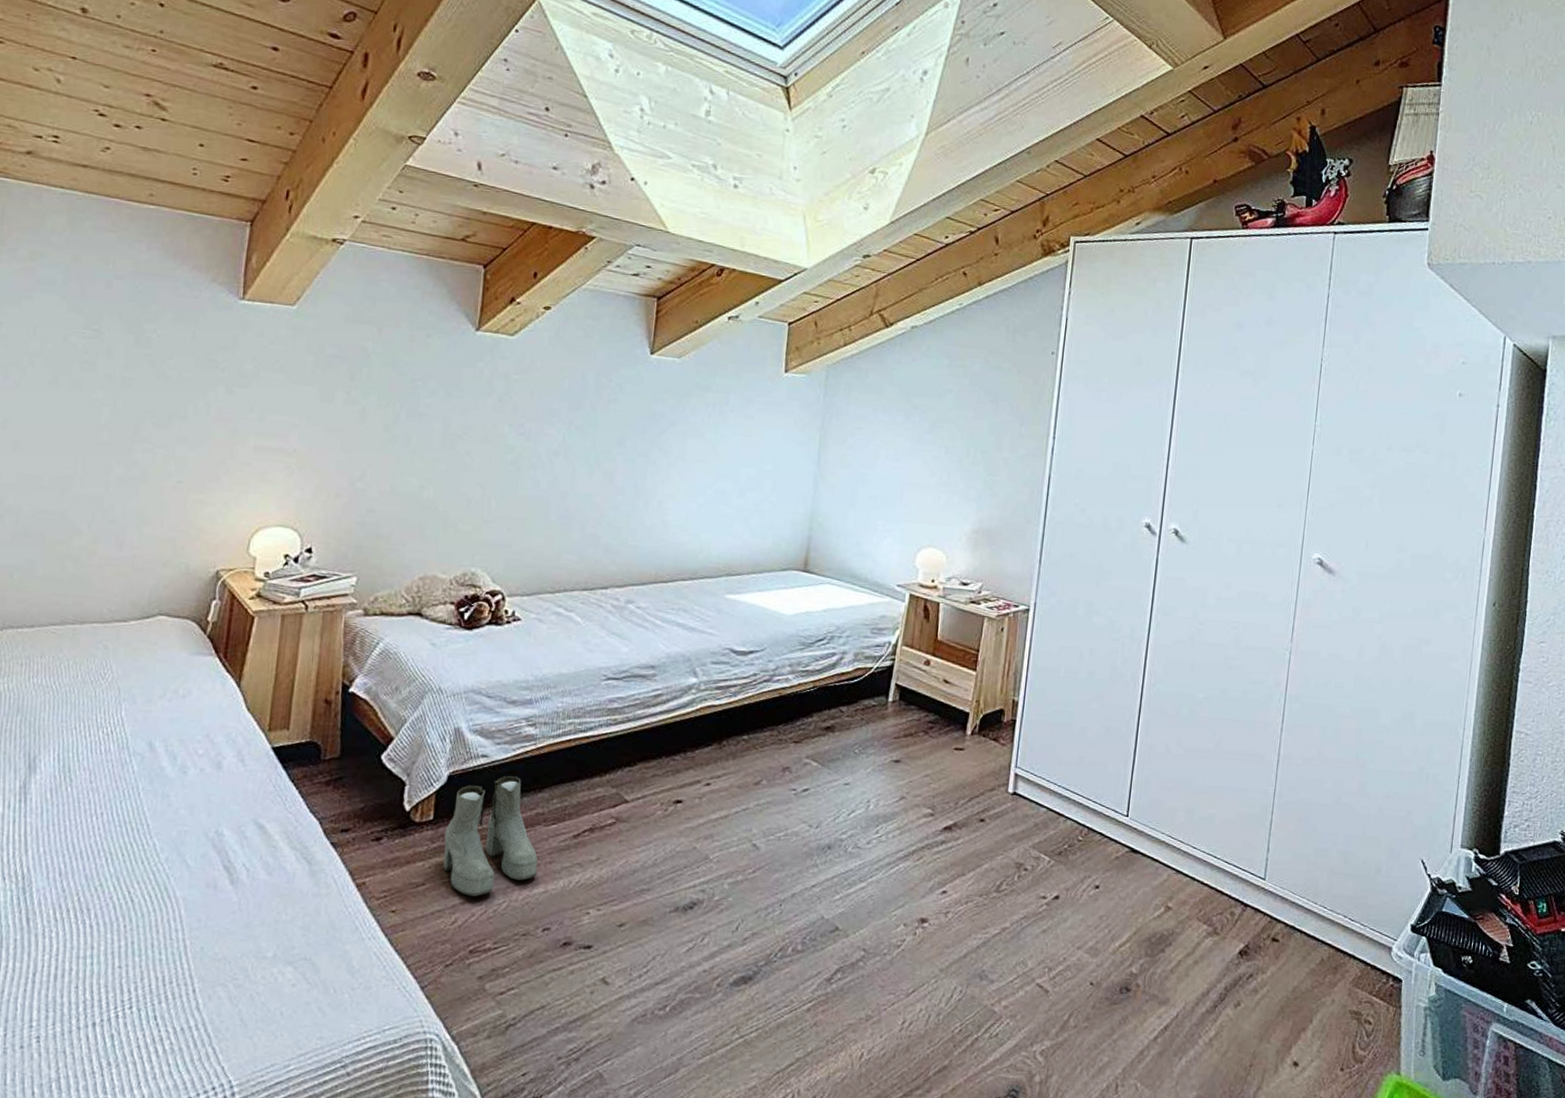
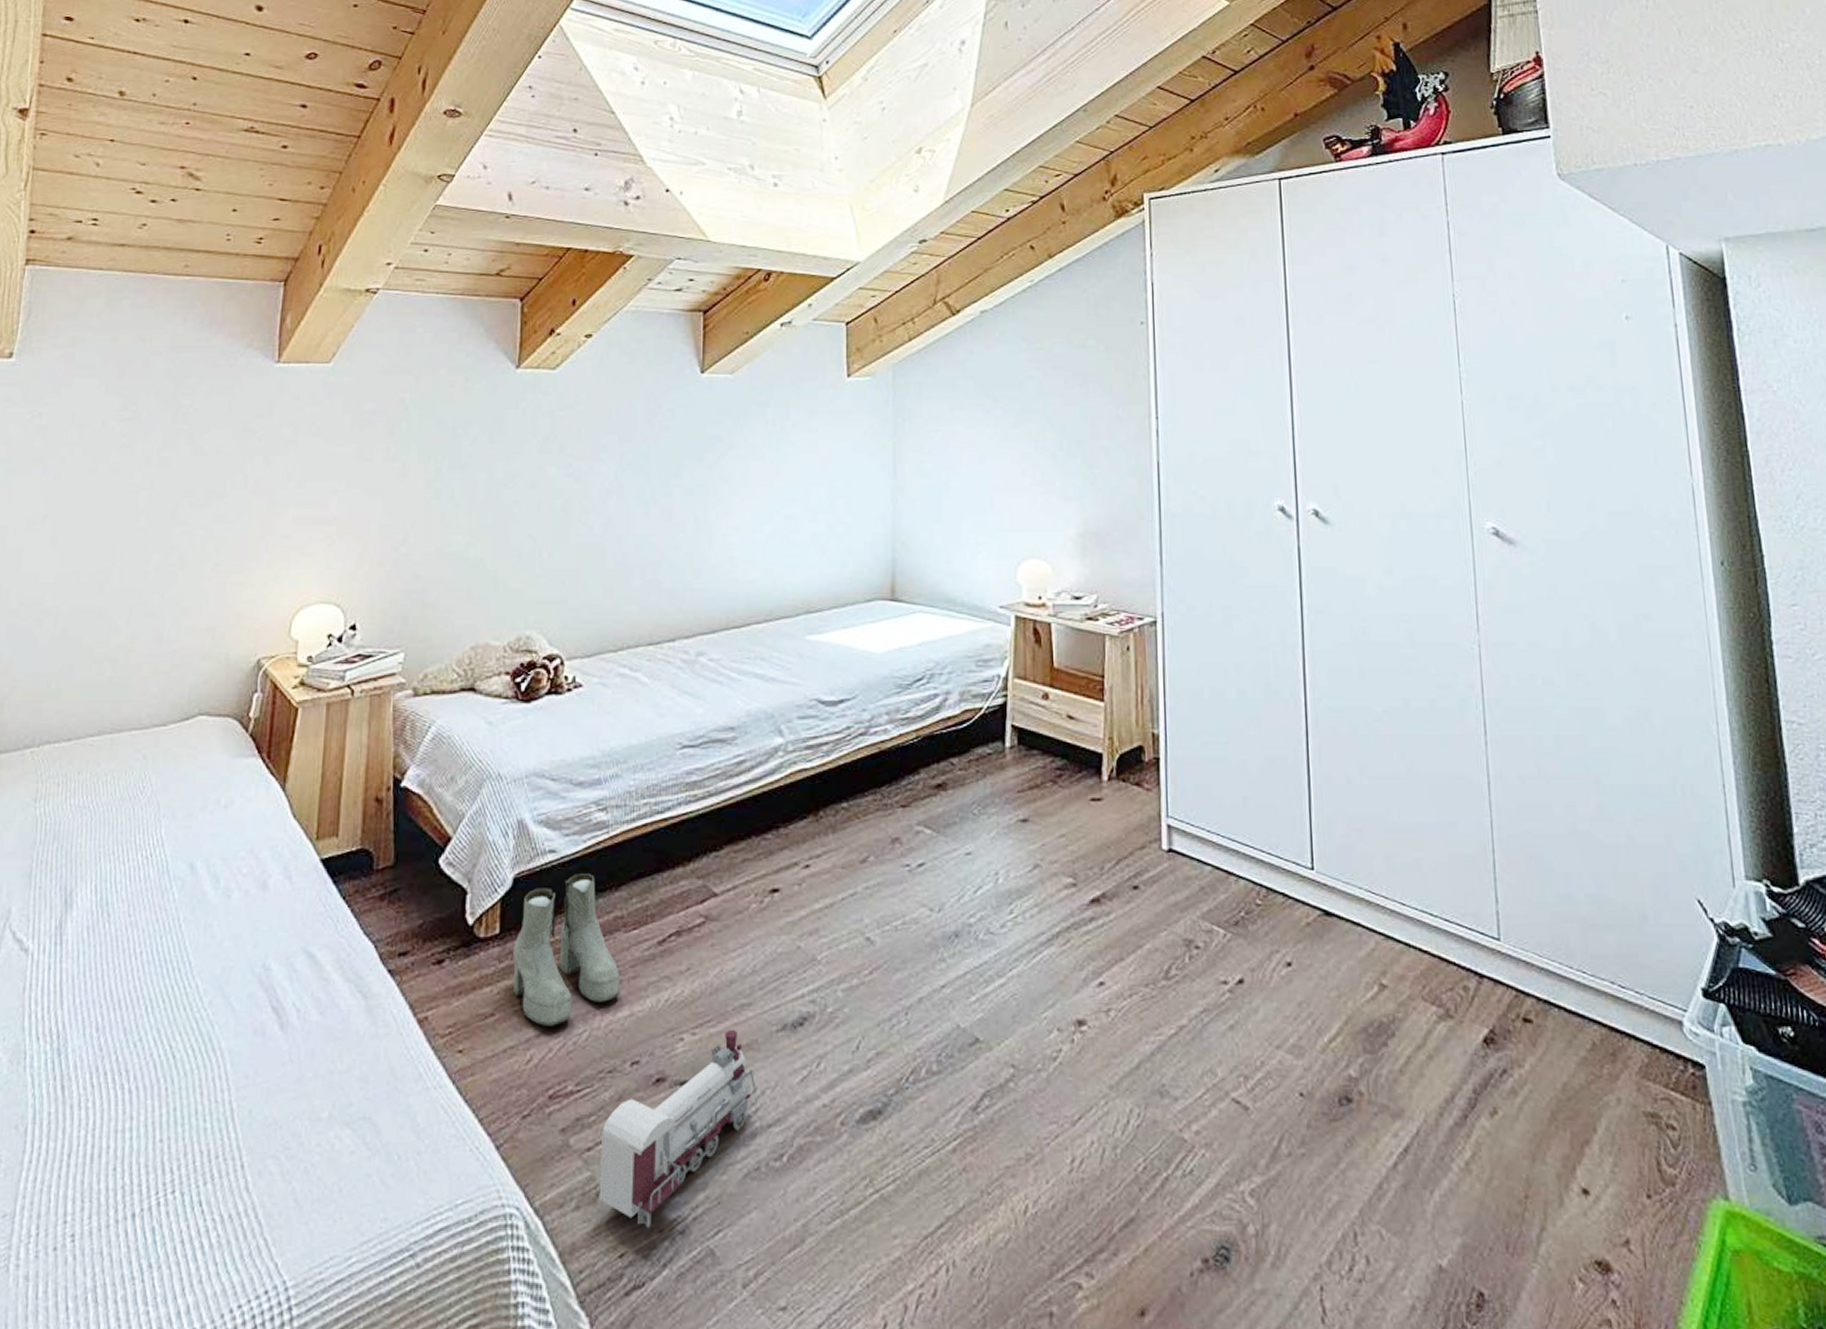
toy train: none [508,909,650,1055] -> present [599,1030,758,1229]

